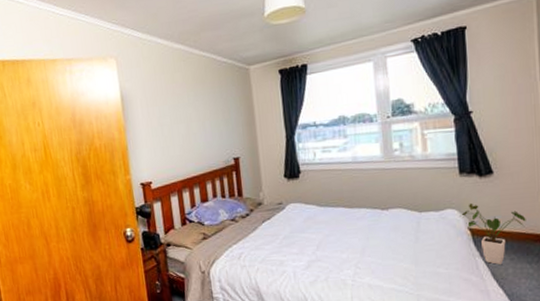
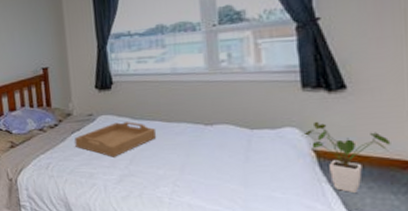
serving tray: none [265,209,341,244] -> present [74,121,157,157]

